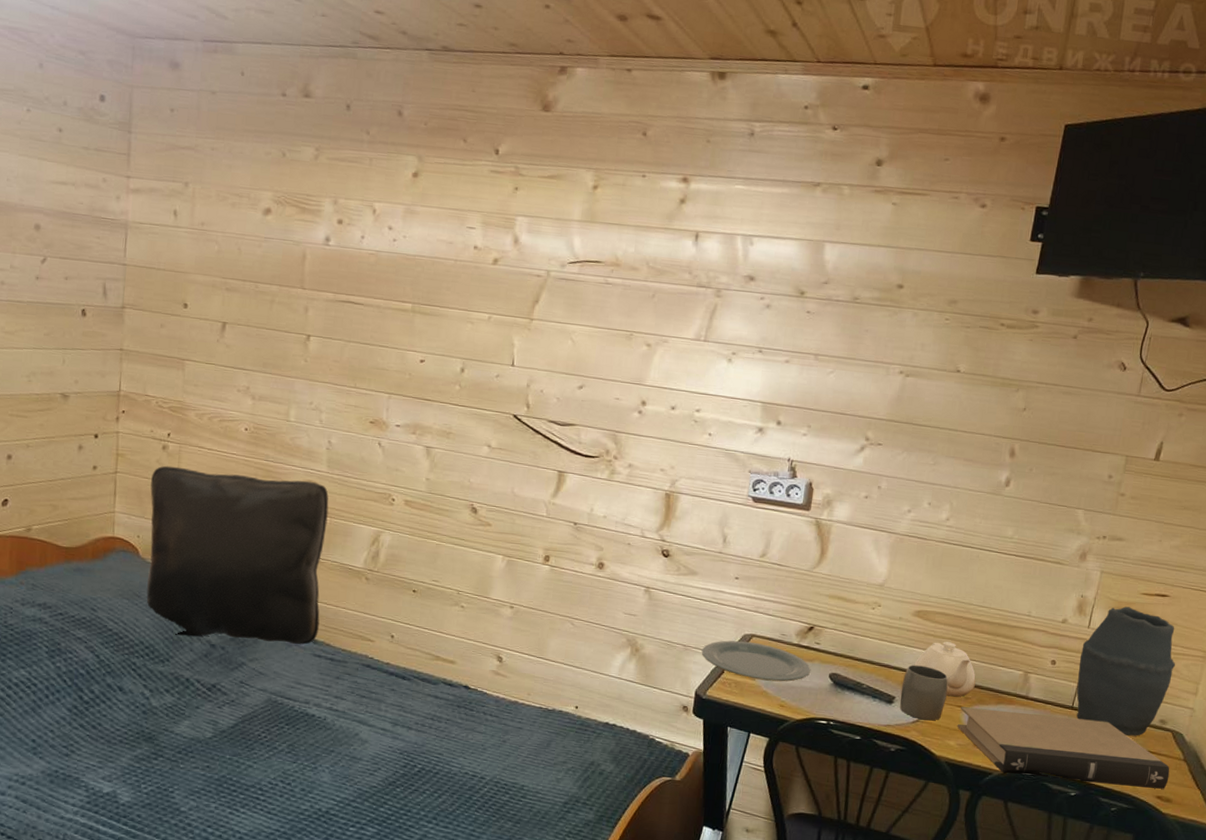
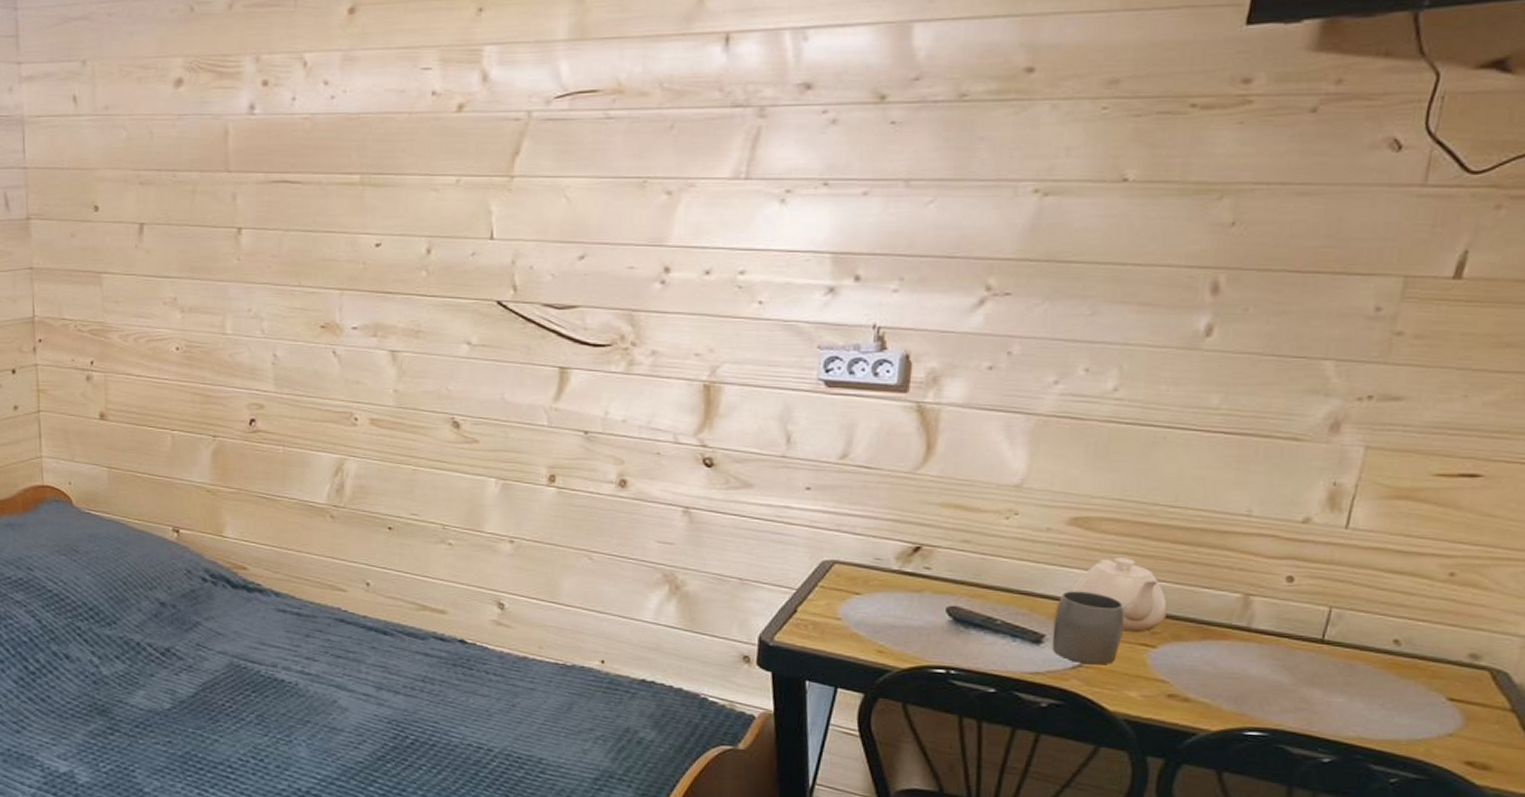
pillow: present [145,465,329,645] -> none [78,399,281,598]
plate: present [701,640,811,682] -> none [764,569,920,621]
book: present [956,707,1170,789] -> none [1139,645,1488,752]
vase: present [1076,606,1176,736] -> none [1328,495,1496,678]

